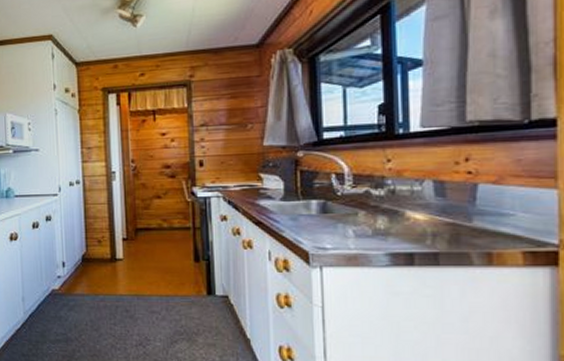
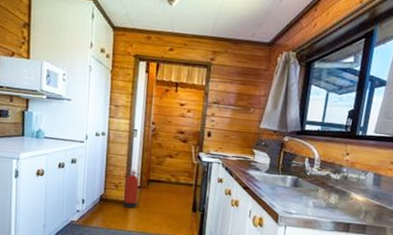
fire extinguisher: none [108,218,132,266] -> present [123,168,144,209]

